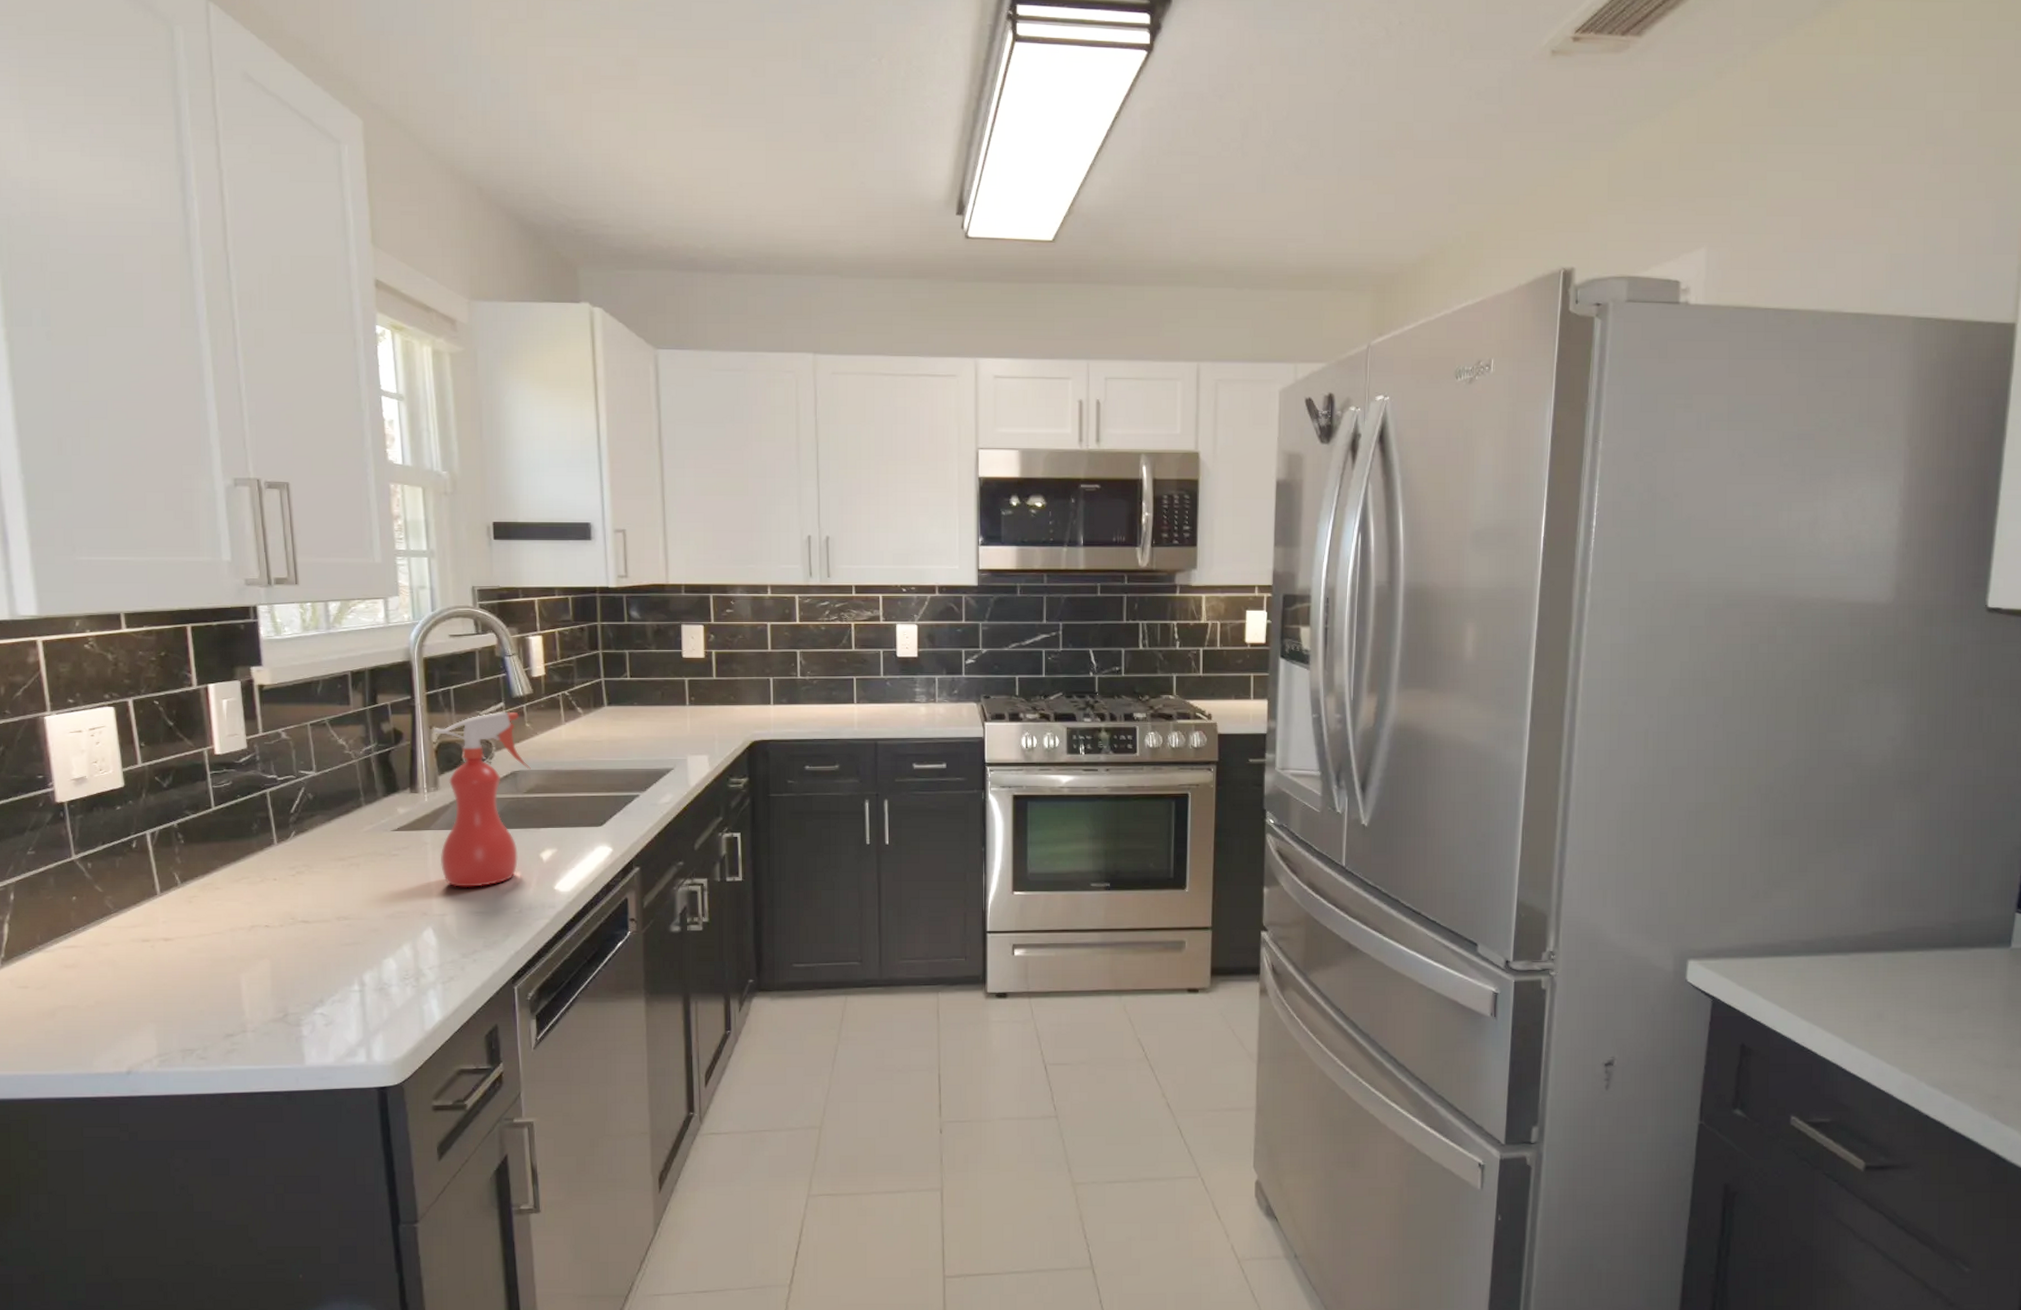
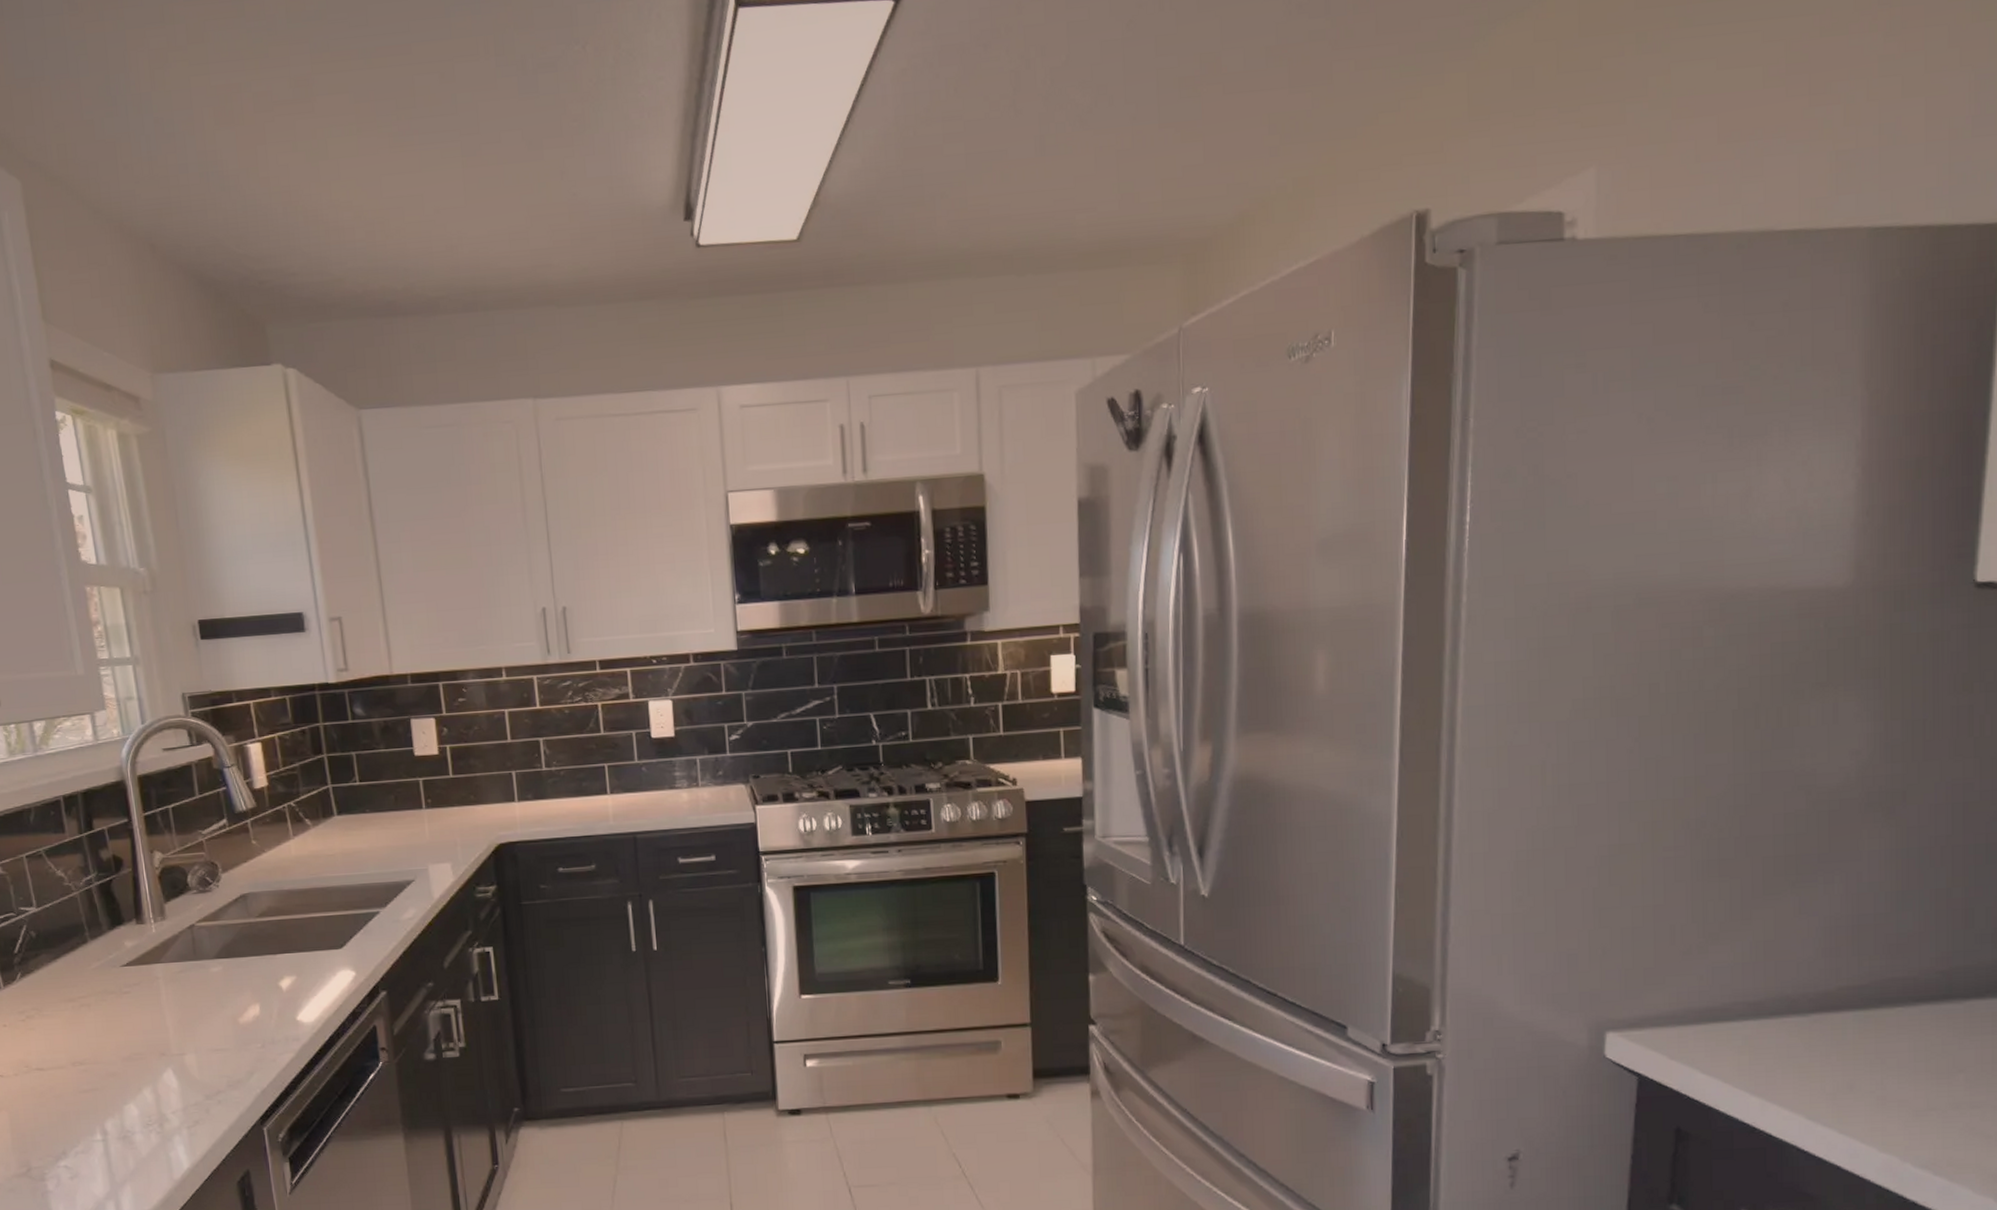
spray bottle: present [433,711,531,887] -> none [154,828,261,1024]

